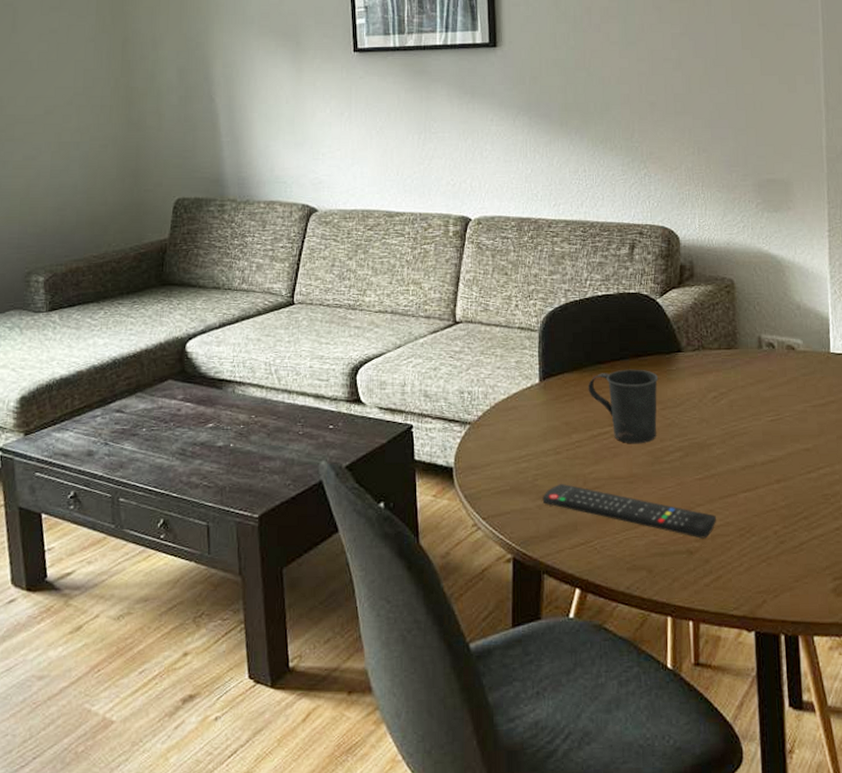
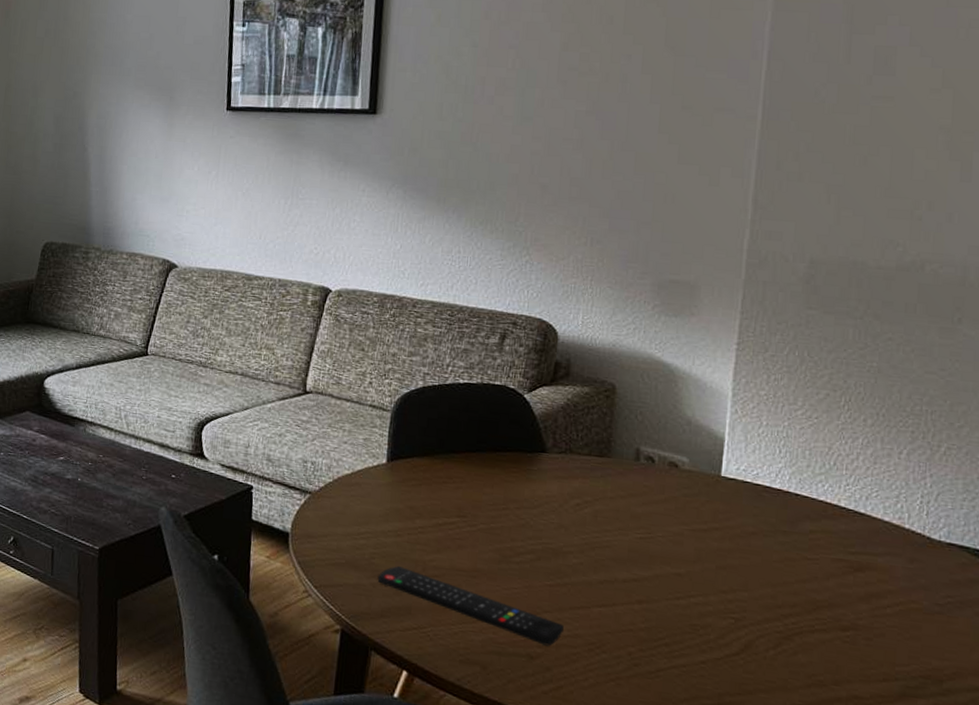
mug: present [588,369,659,444] -> none [438,462,517,540]

